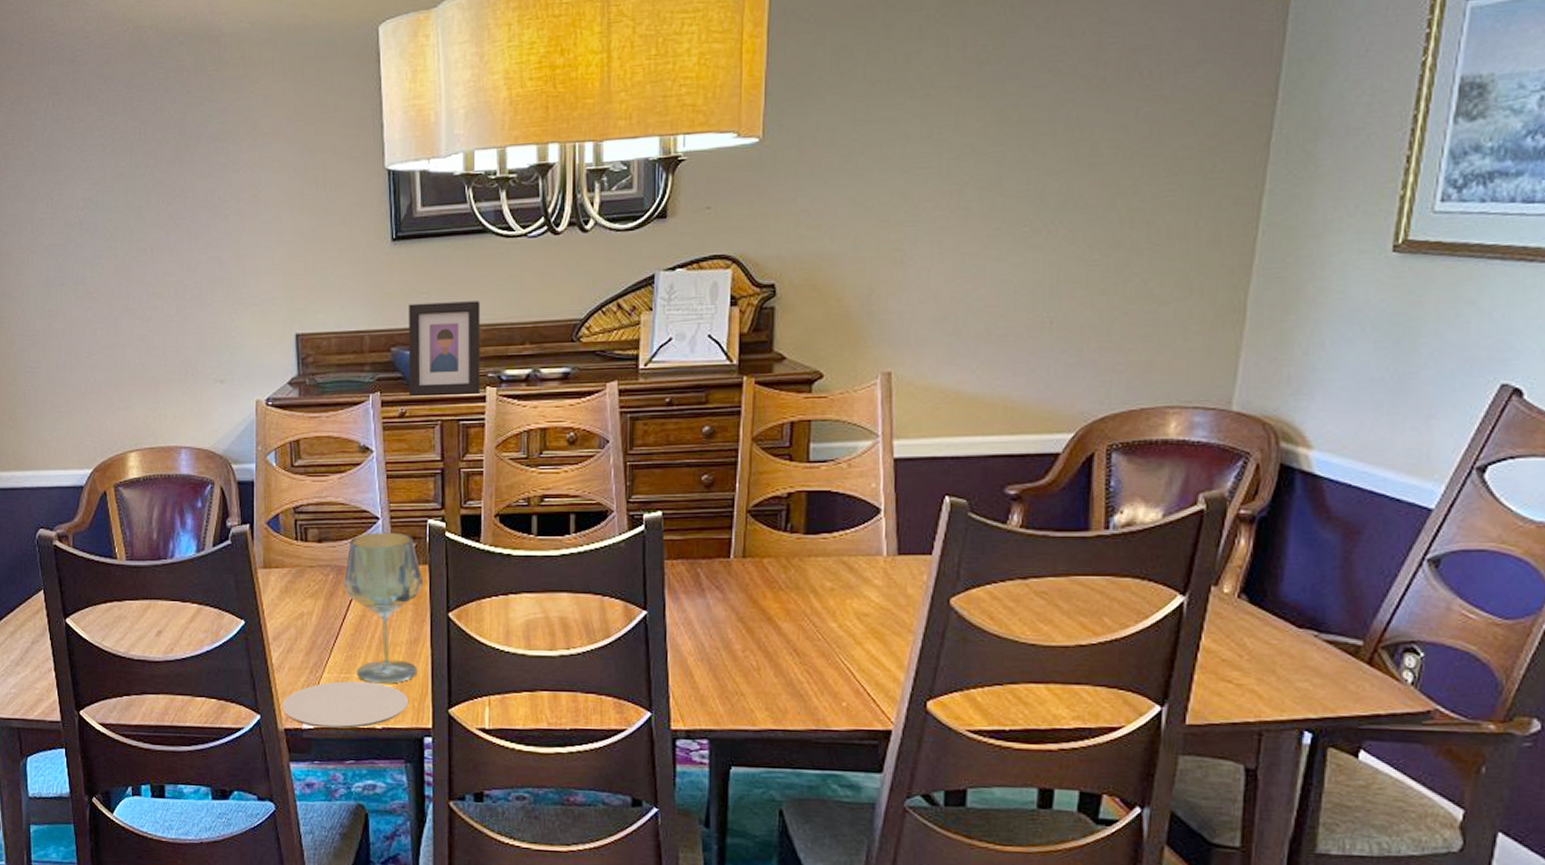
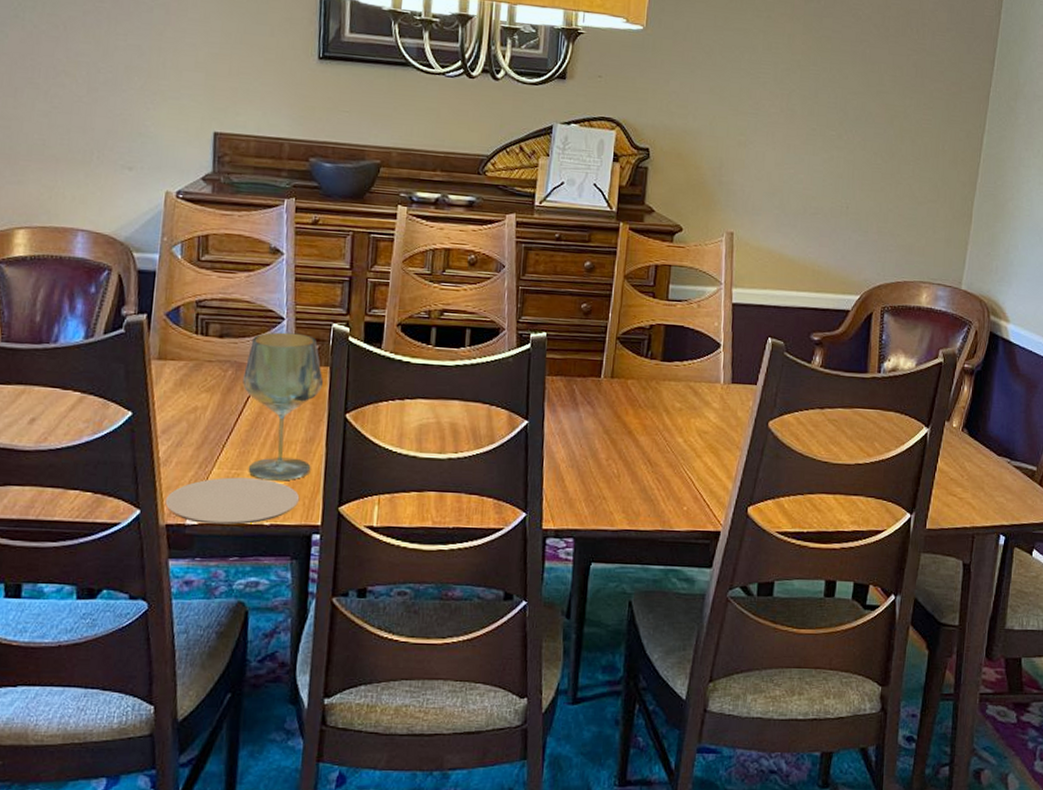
picture frame: present [408,301,481,397] -> none [323,120,398,211]

